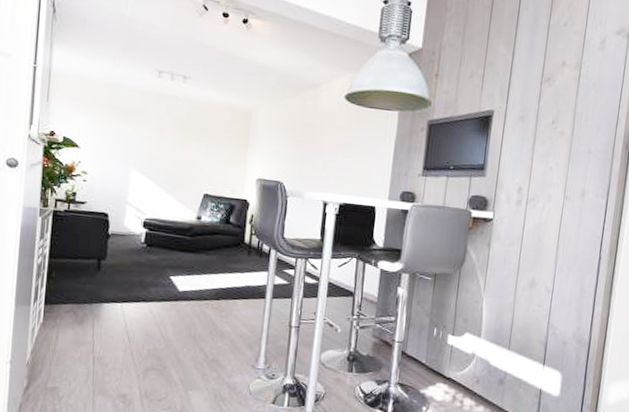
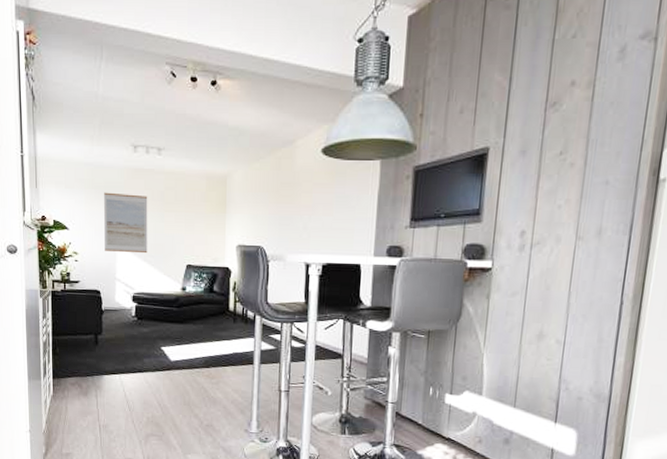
wall art: none [117,113,169,180] -> present [104,192,148,254]

